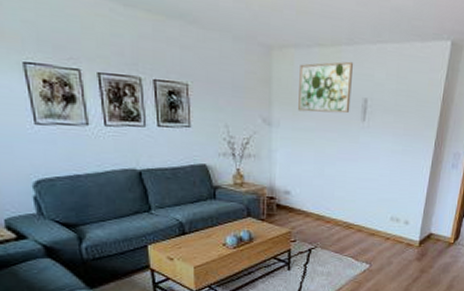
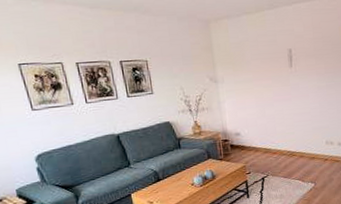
wall art: present [298,61,354,113] -> none [233,22,279,68]

